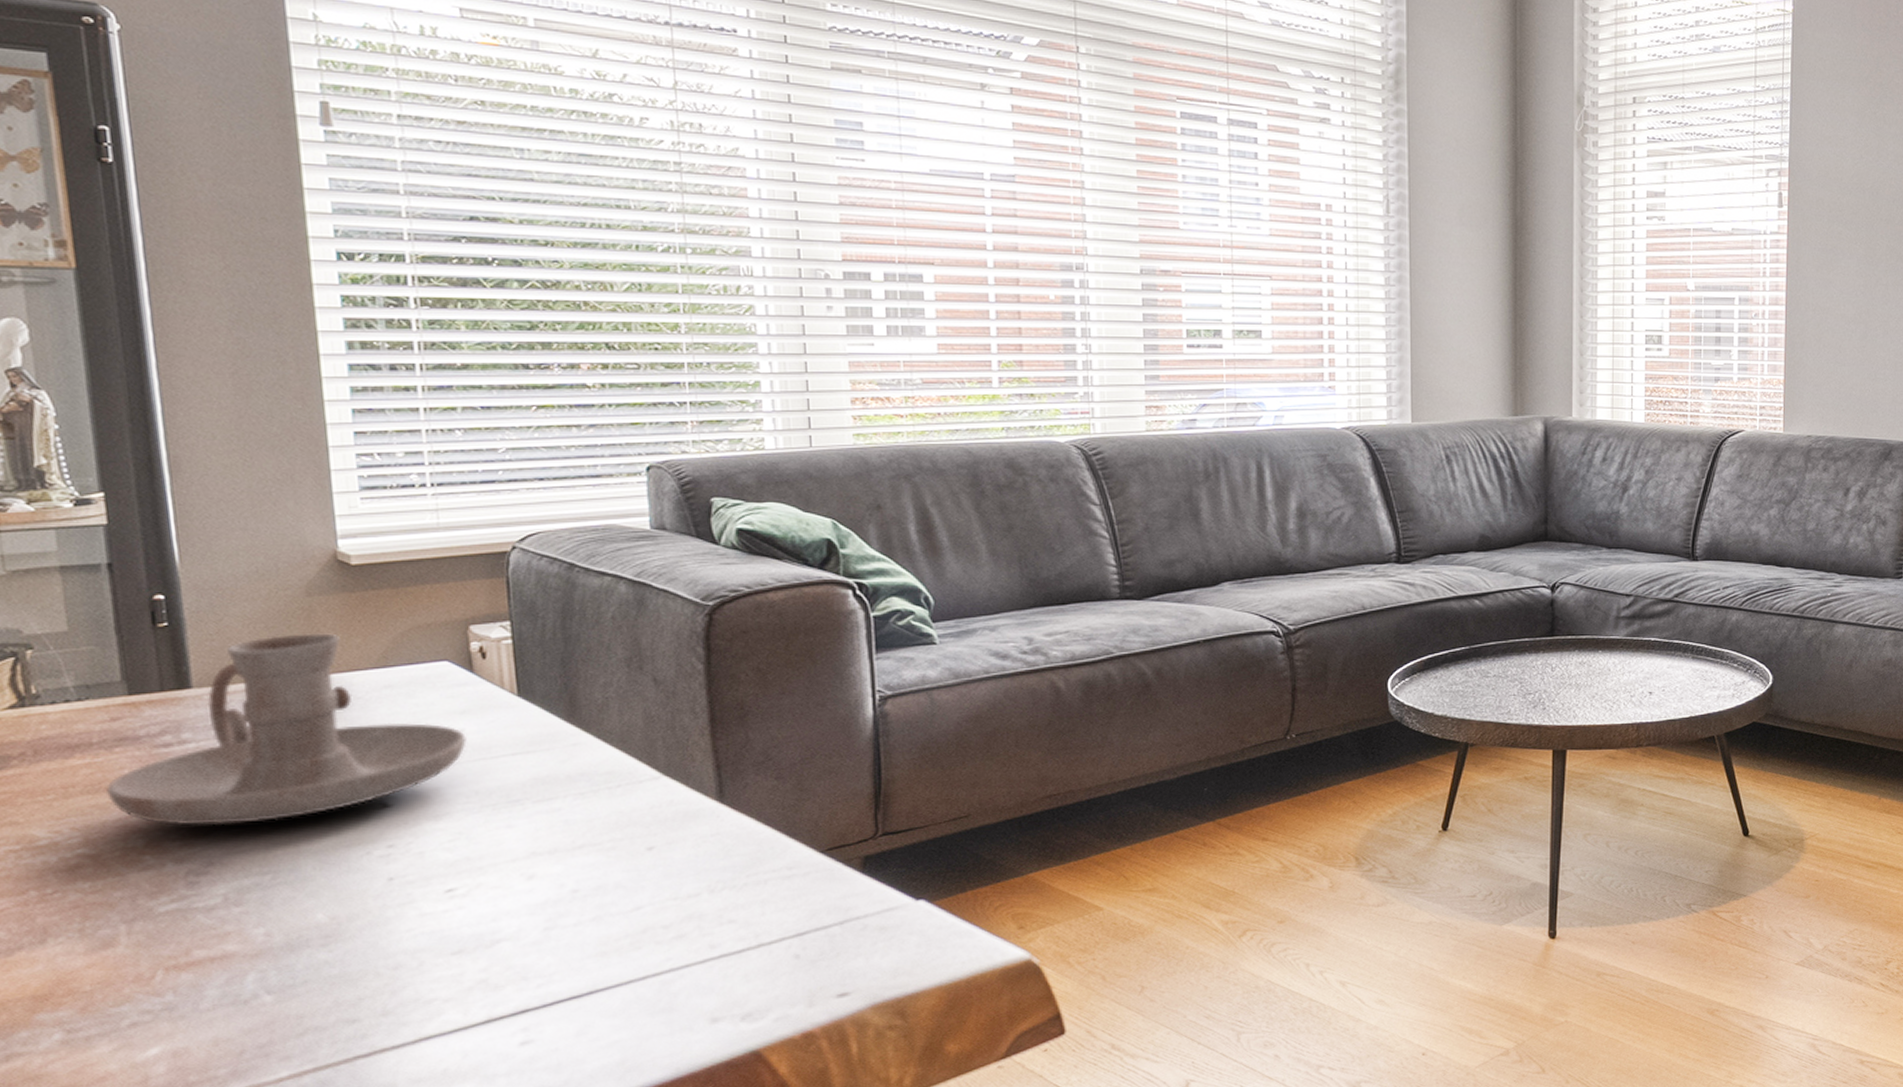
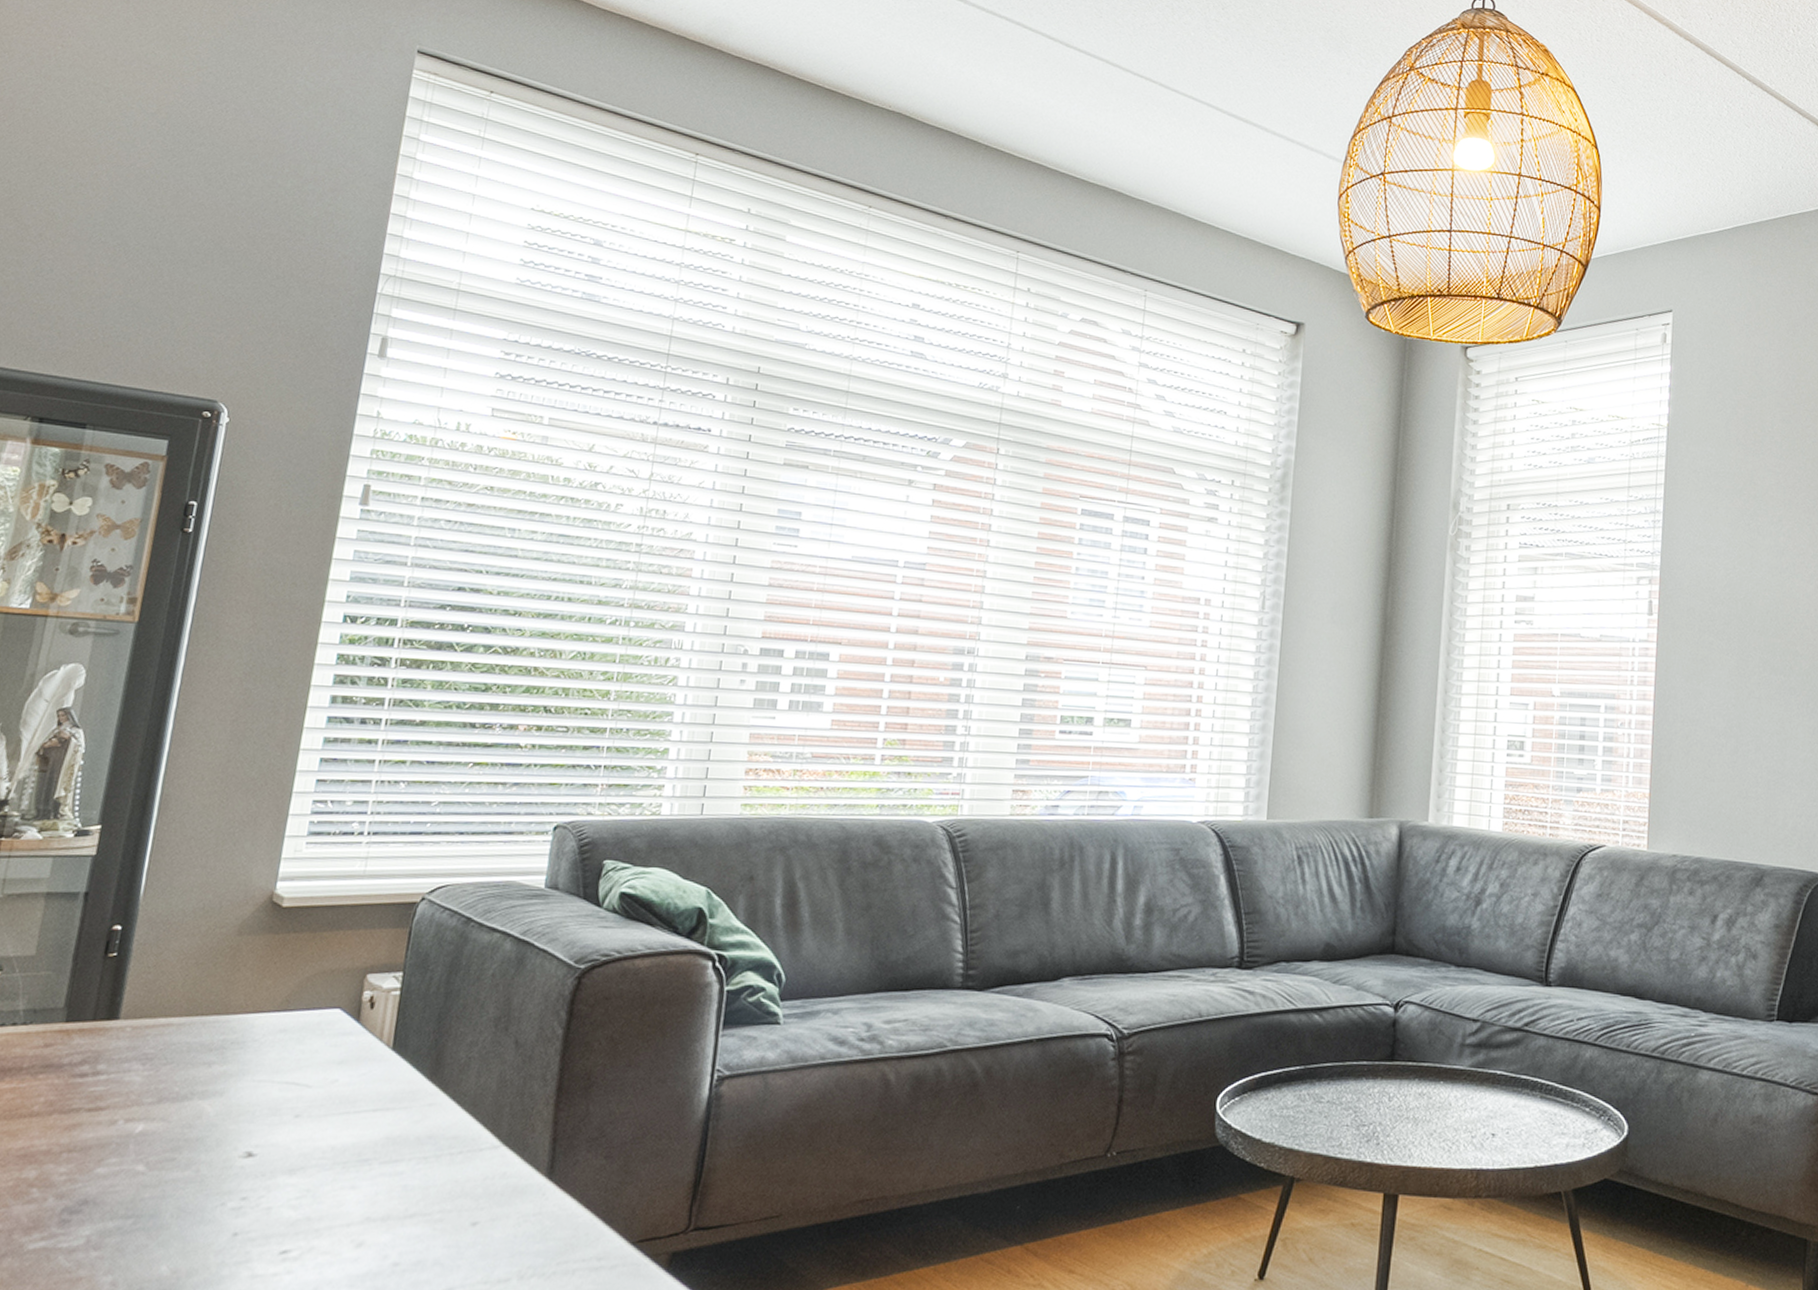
candle holder: present [106,633,467,825] -> none [19,972,338,1162]

